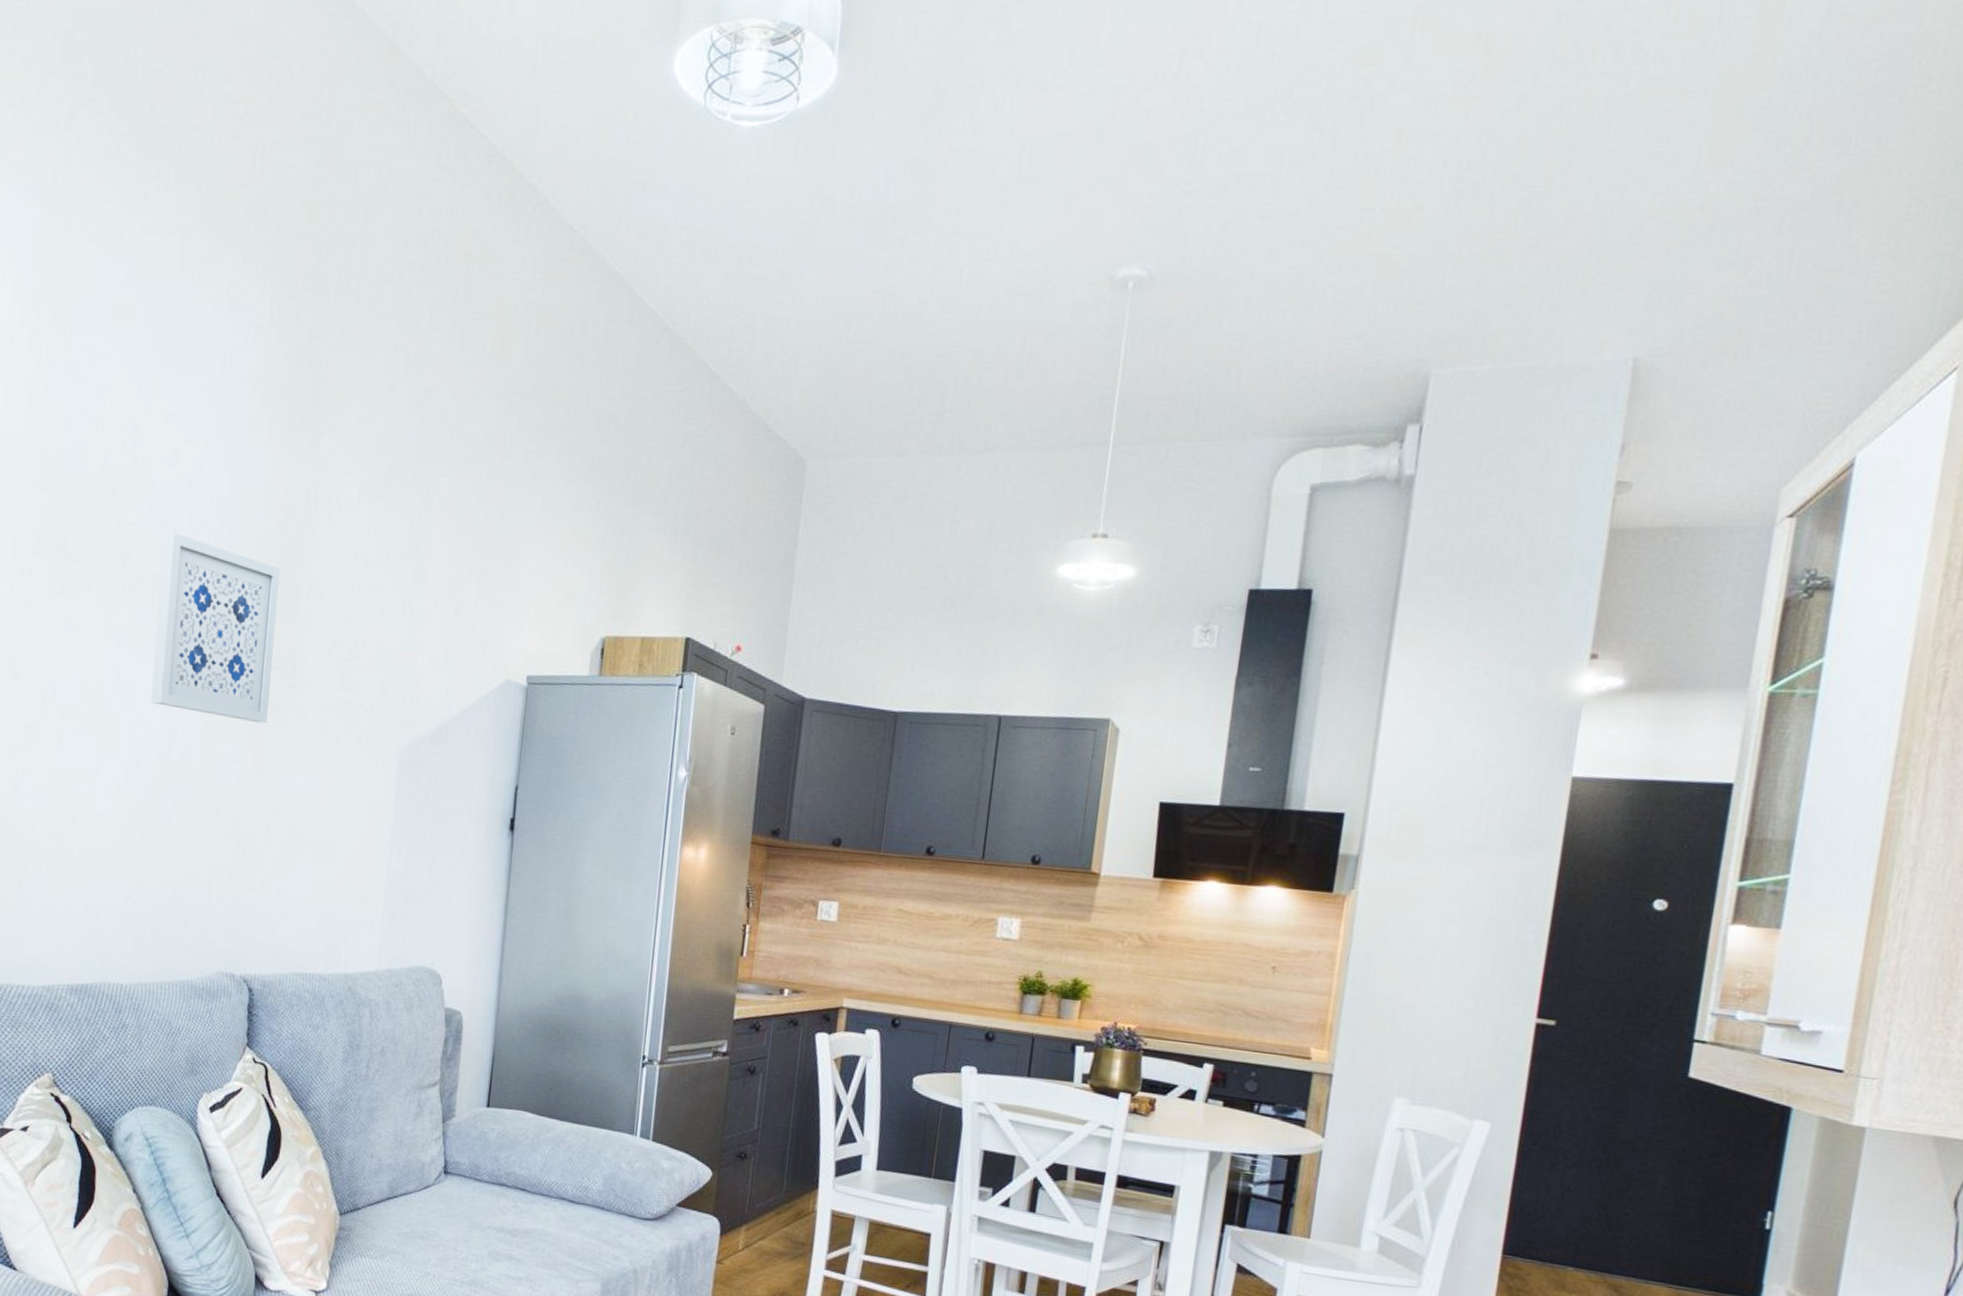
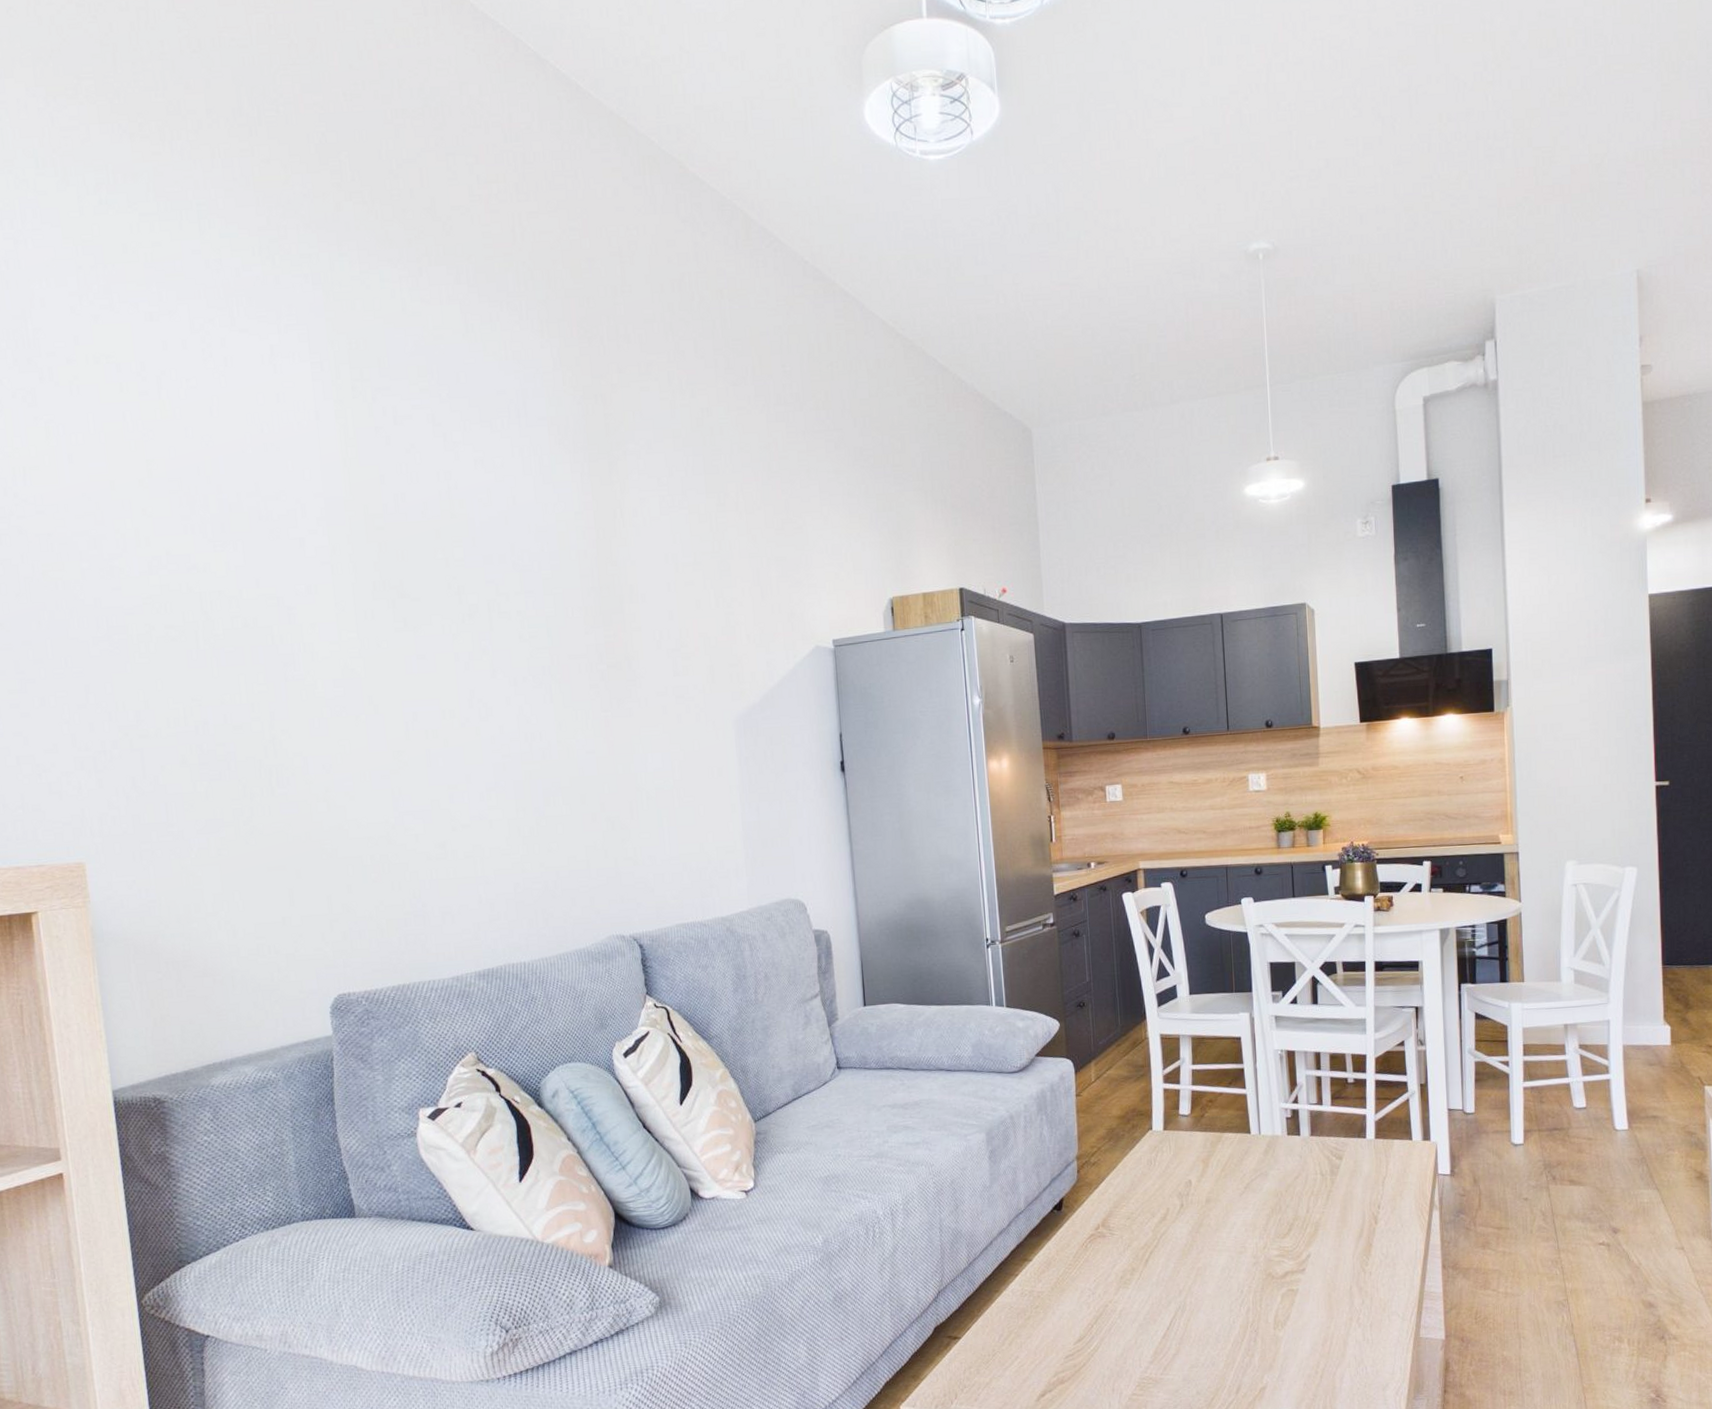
wall art: present [151,532,280,724] -> none [491,563,614,716]

